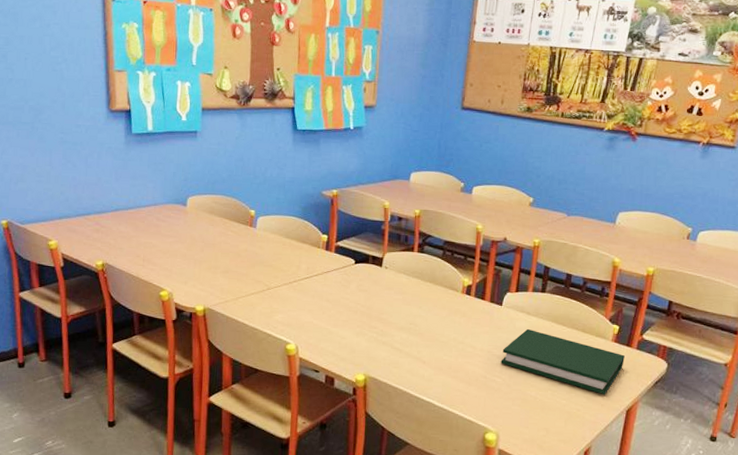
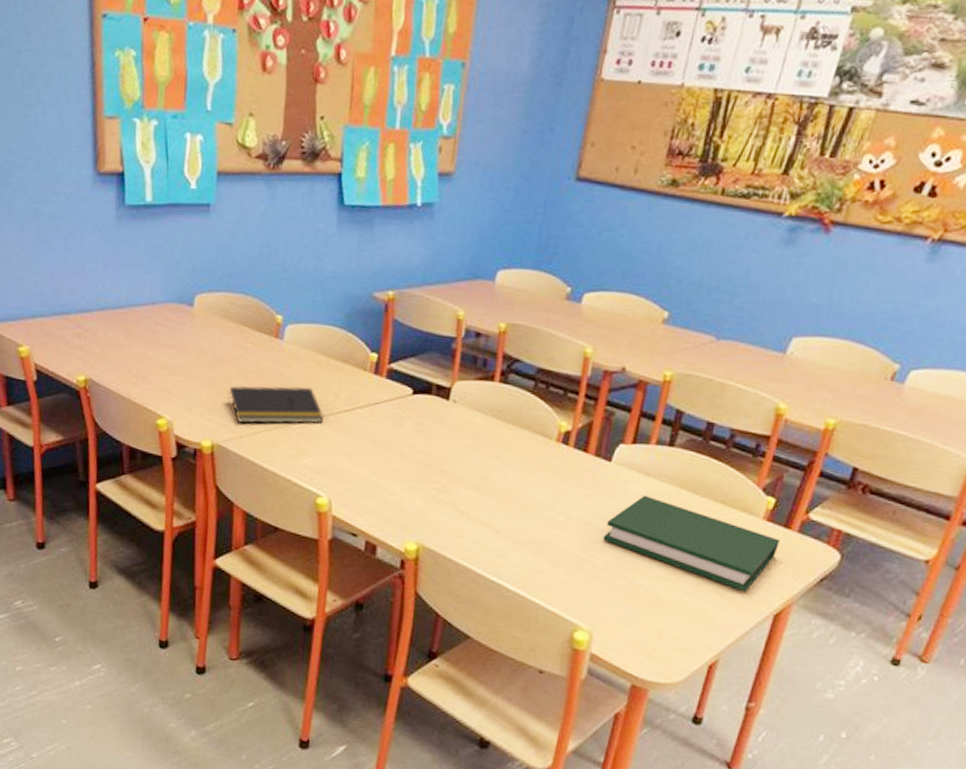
notepad: none [214,261,289,291] -> present [227,385,324,424]

